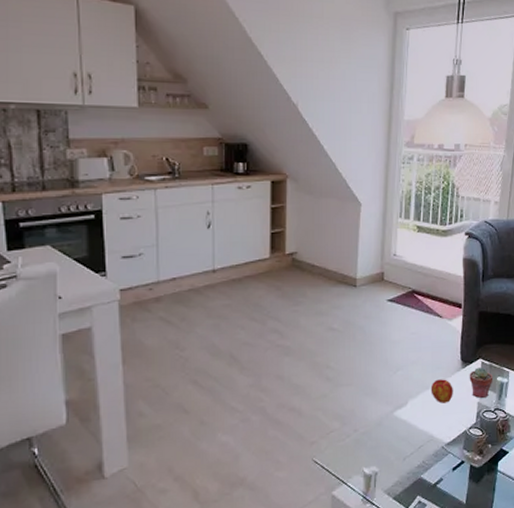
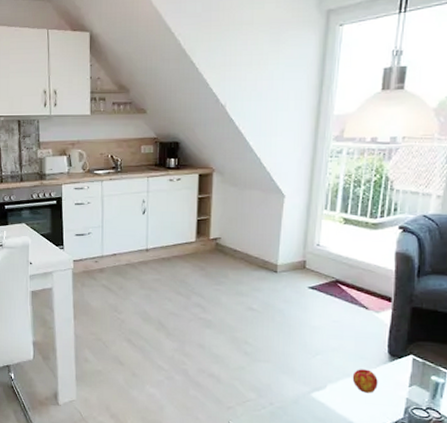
potted succulent: present [469,367,493,398] -> none [397,363,427,395]

